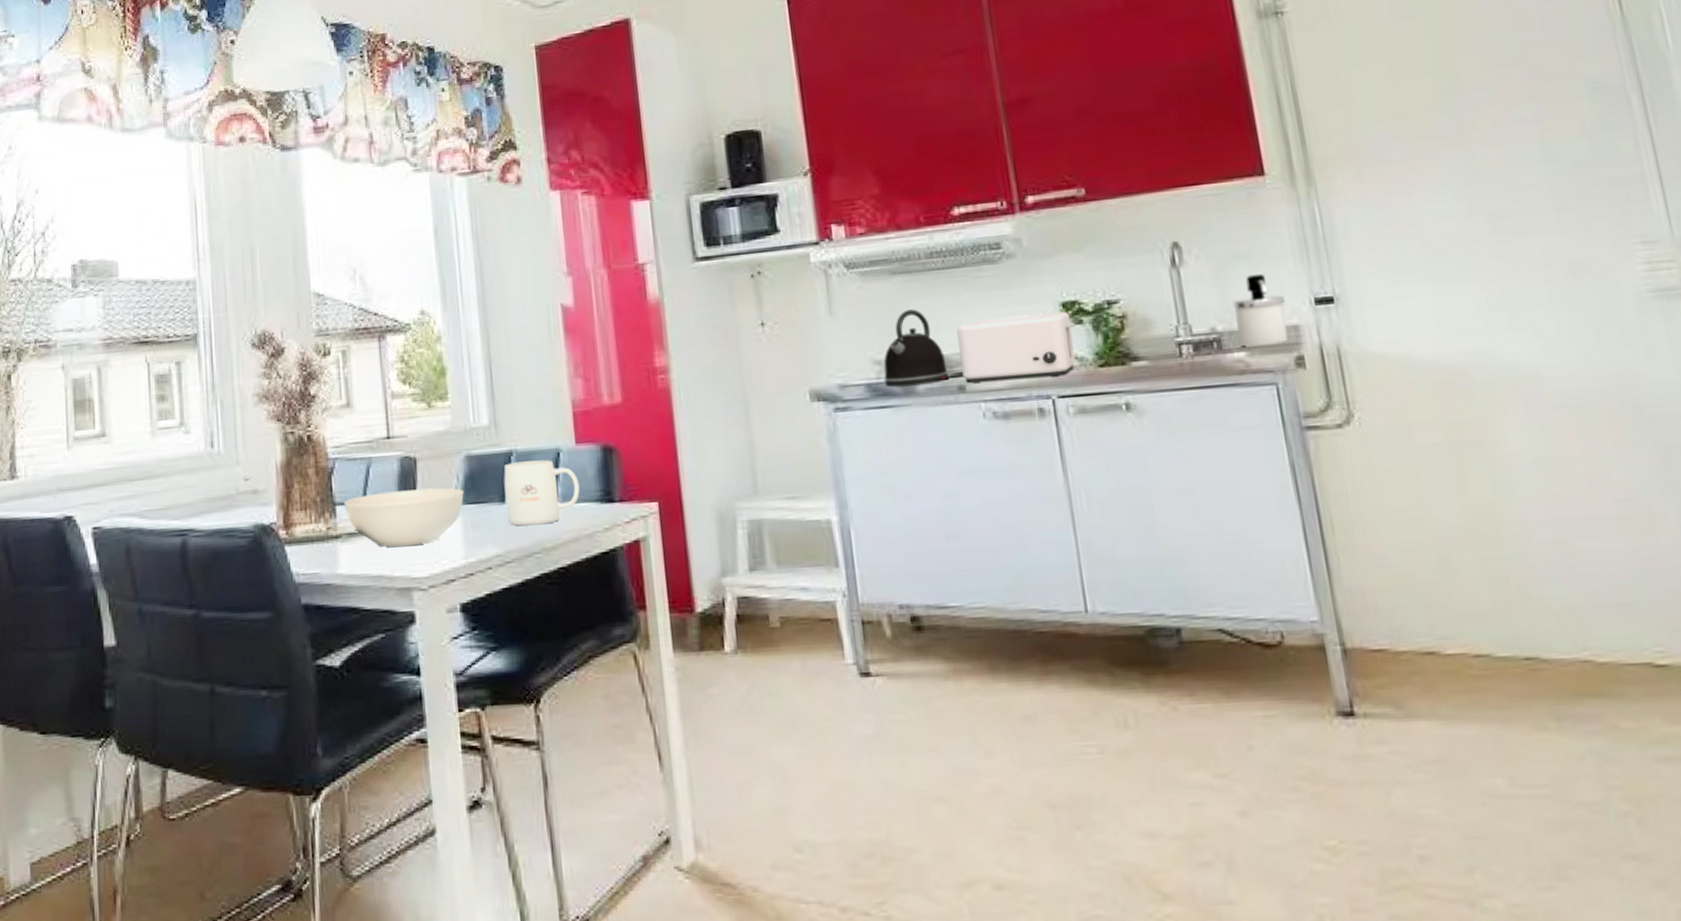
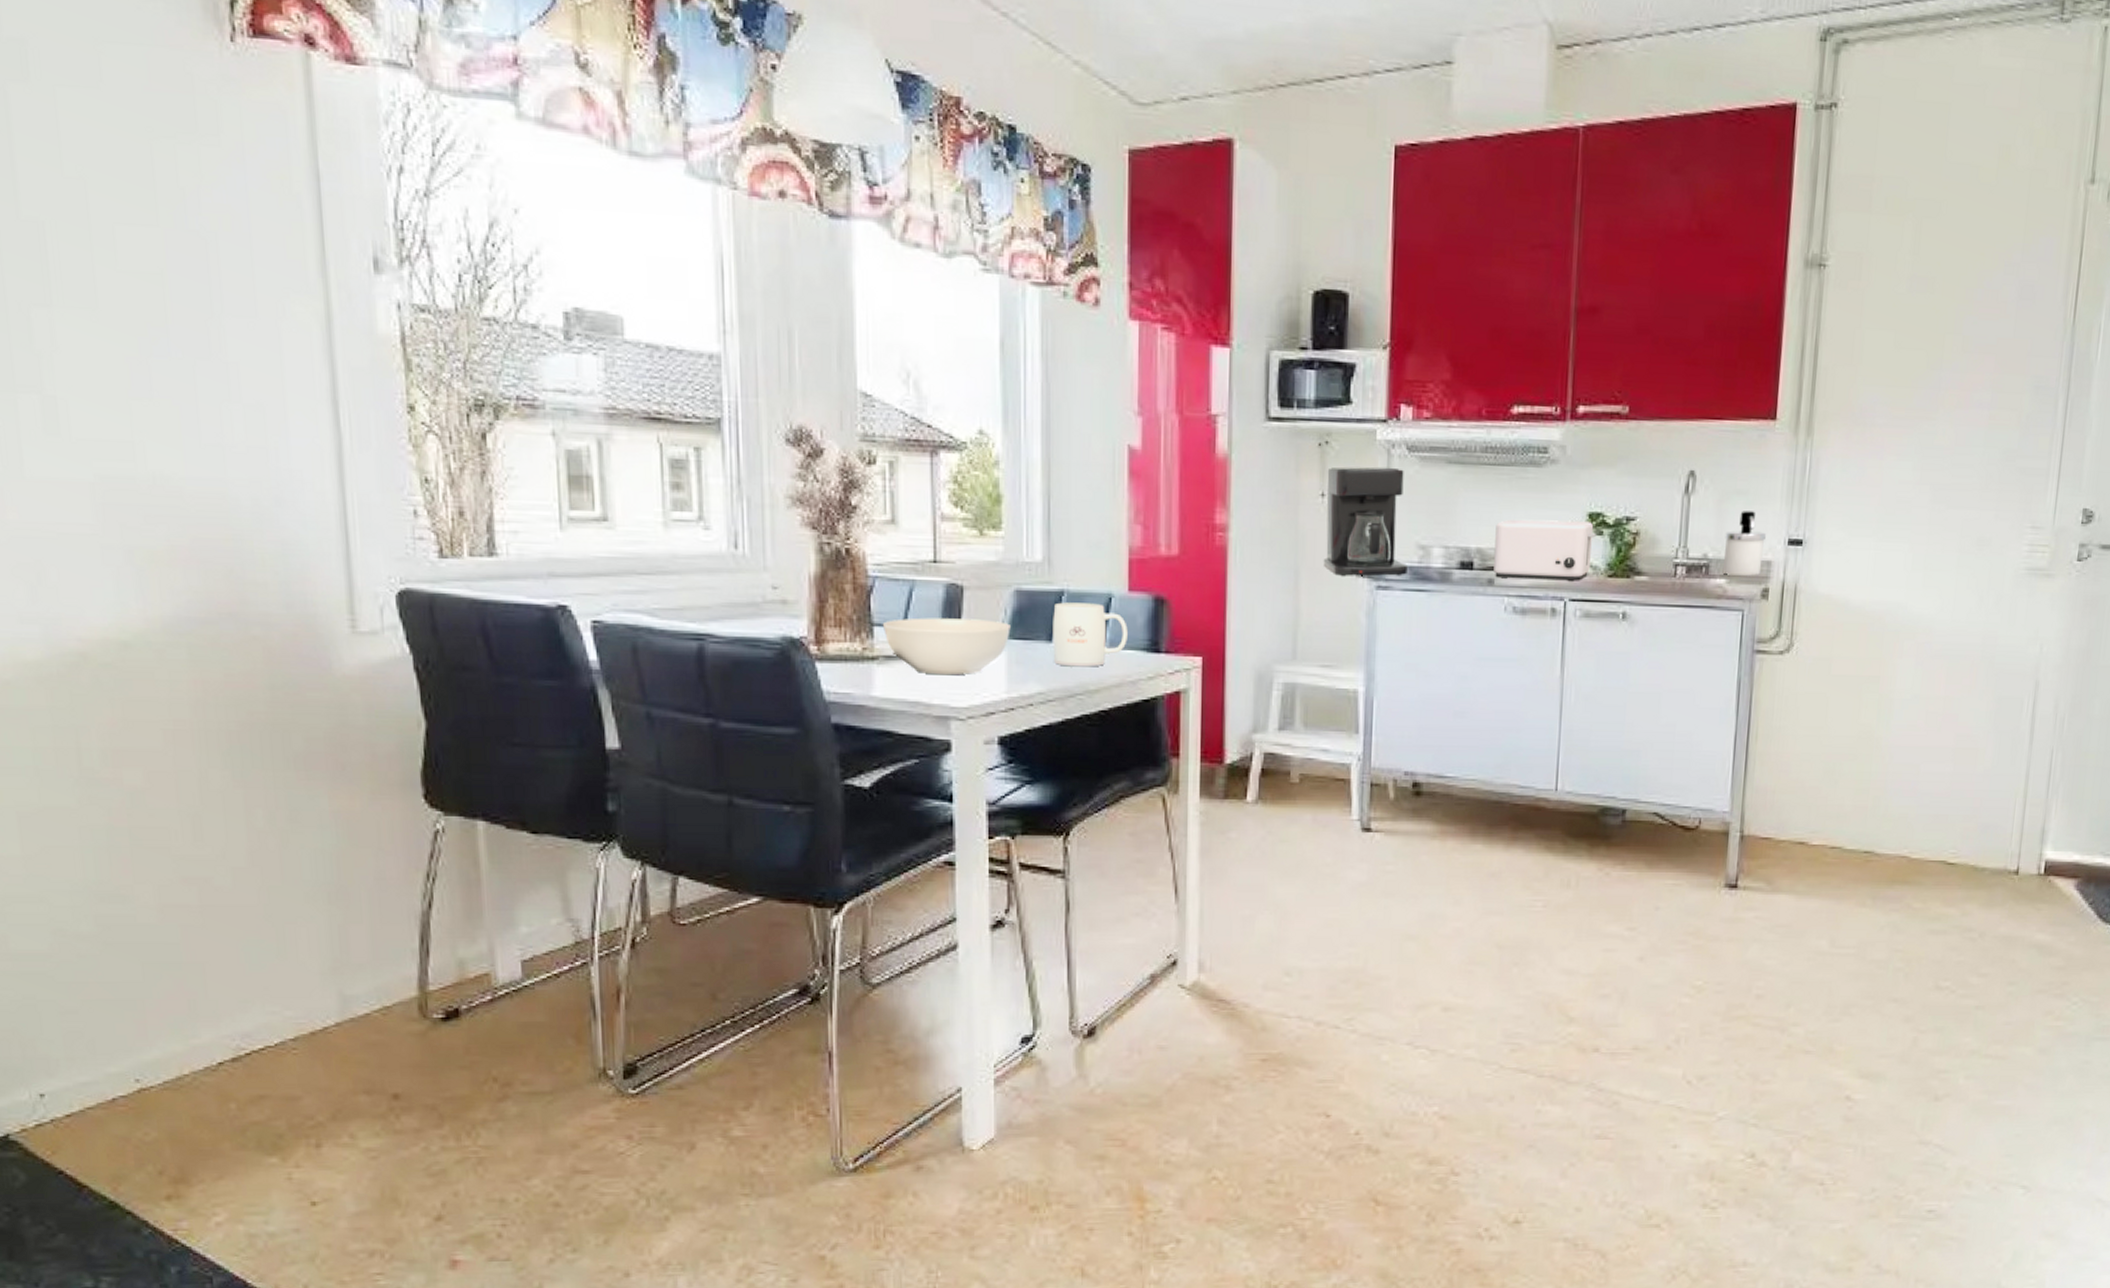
coffee maker: none [763,286,866,404] -> present [1323,466,1407,577]
kettle: present [883,309,950,388] -> none [1424,500,1483,574]

